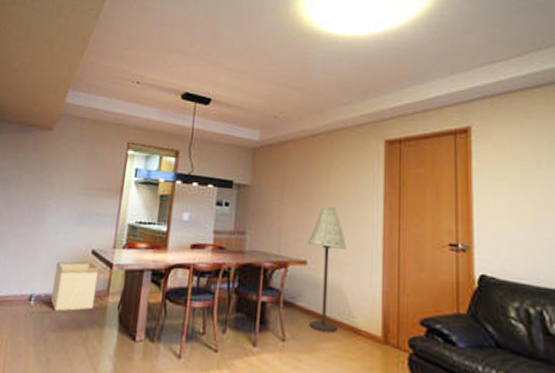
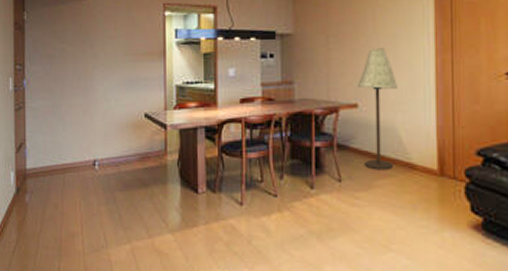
storage bin: present [51,261,100,311] -> none [112,125,155,173]

